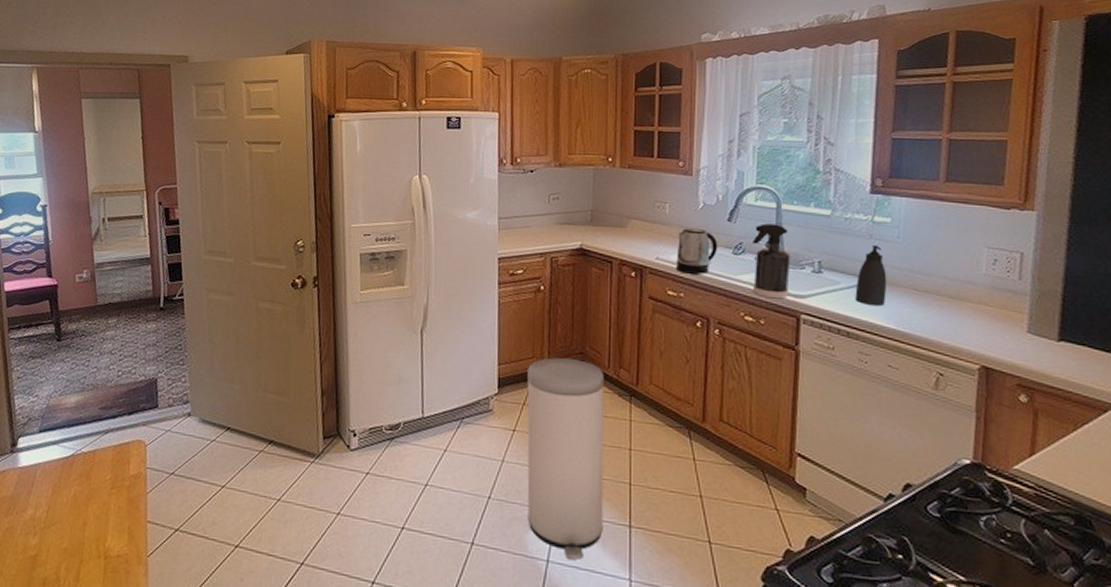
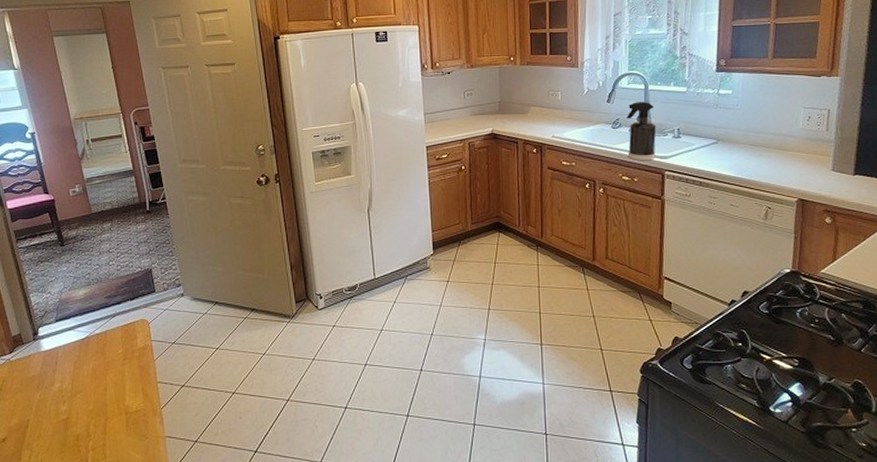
pedal bin: present [527,357,604,560] -> none [456,222,521,373]
kettle: present [676,227,718,275] -> none [568,109,600,147]
soap dispenser: present [855,244,887,307] -> none [705,112,730,161]

